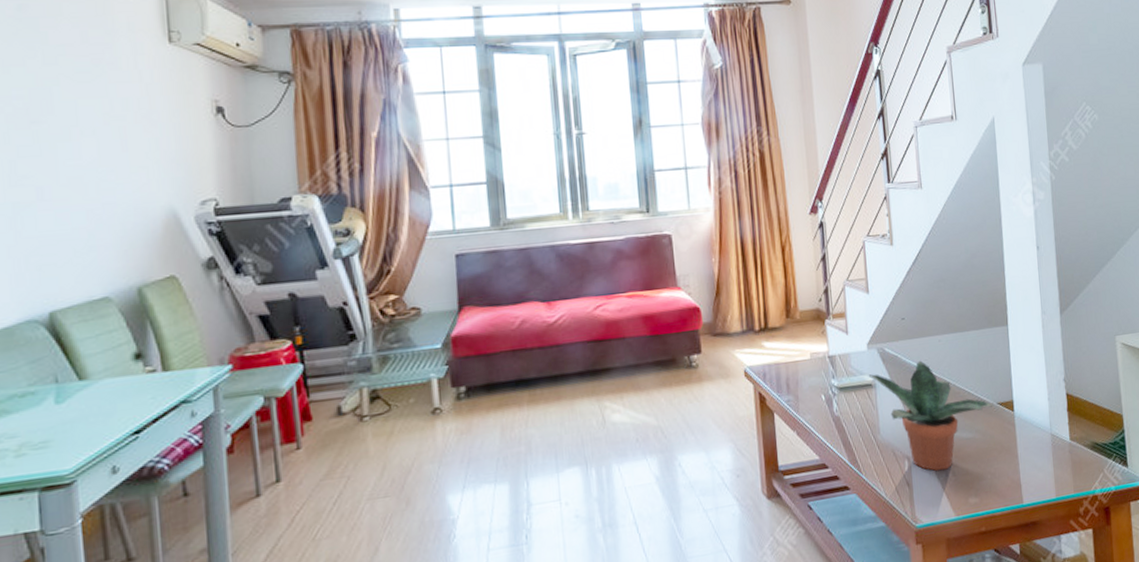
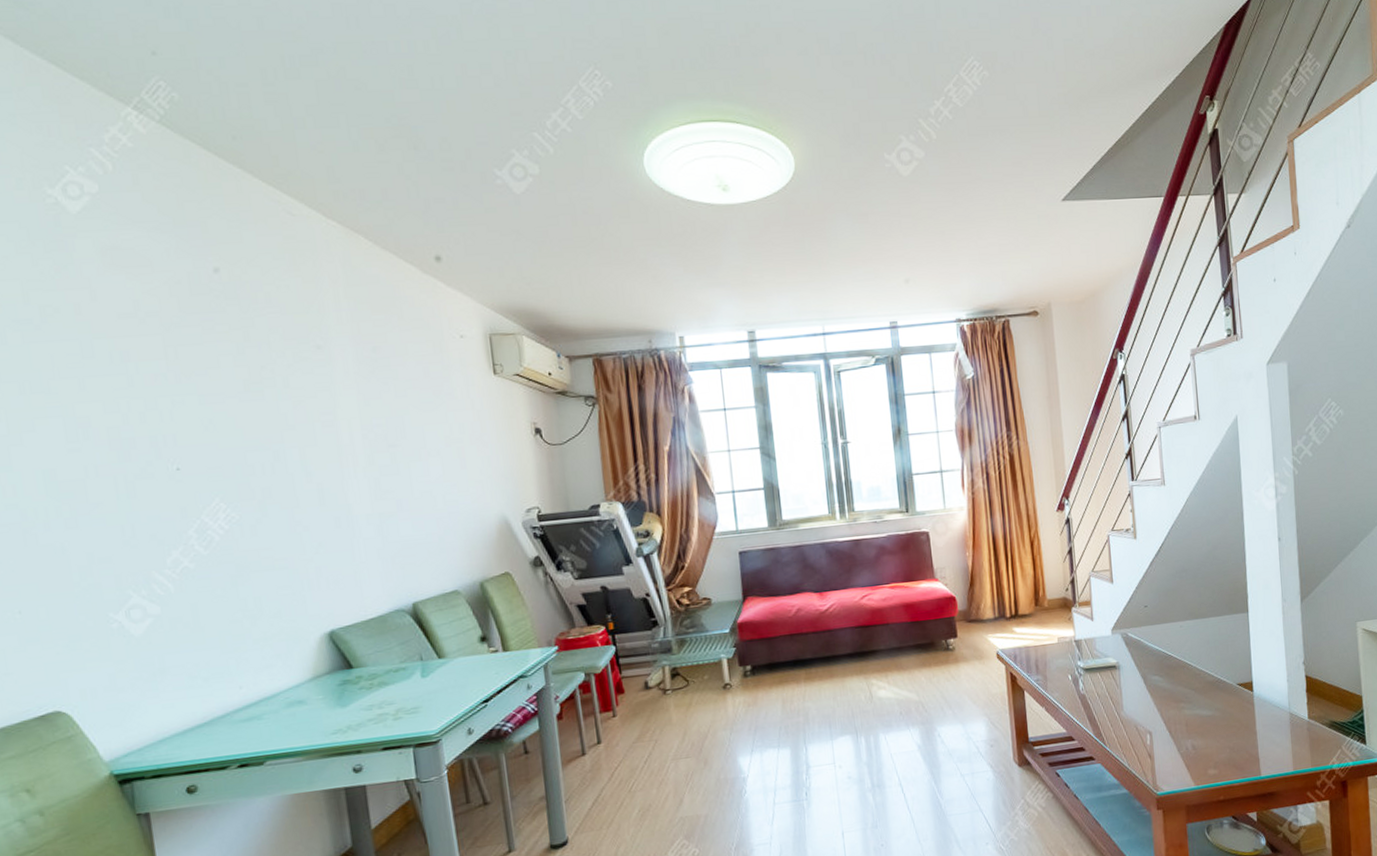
potted plant: present [868,360,995,471] -> none [1112,644,1234,745]

